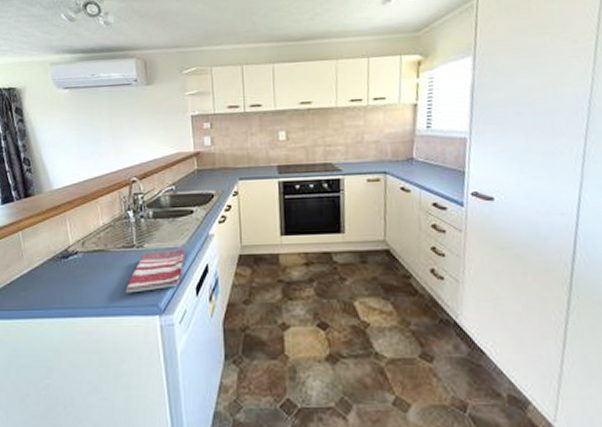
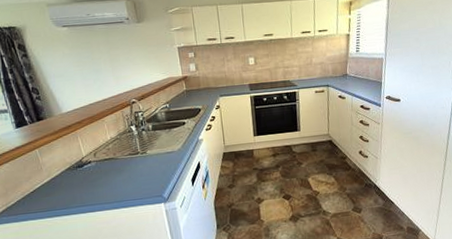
dish towel: present [125,248,186,293] -> none [134,152,182,190]

